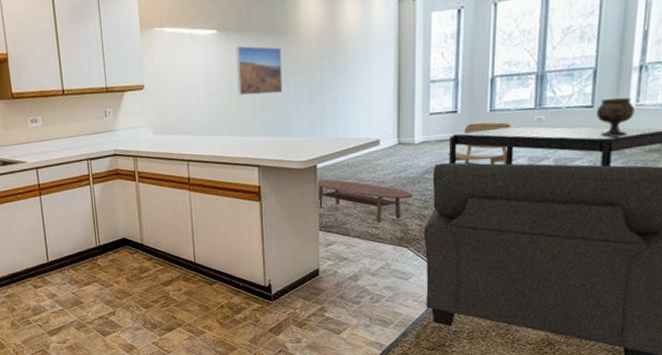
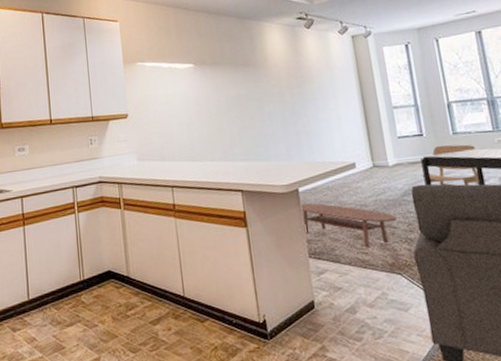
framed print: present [236,45,283,96] -> none [212,77,259,123]

